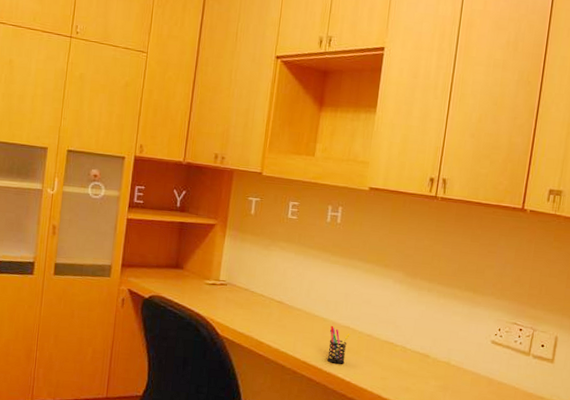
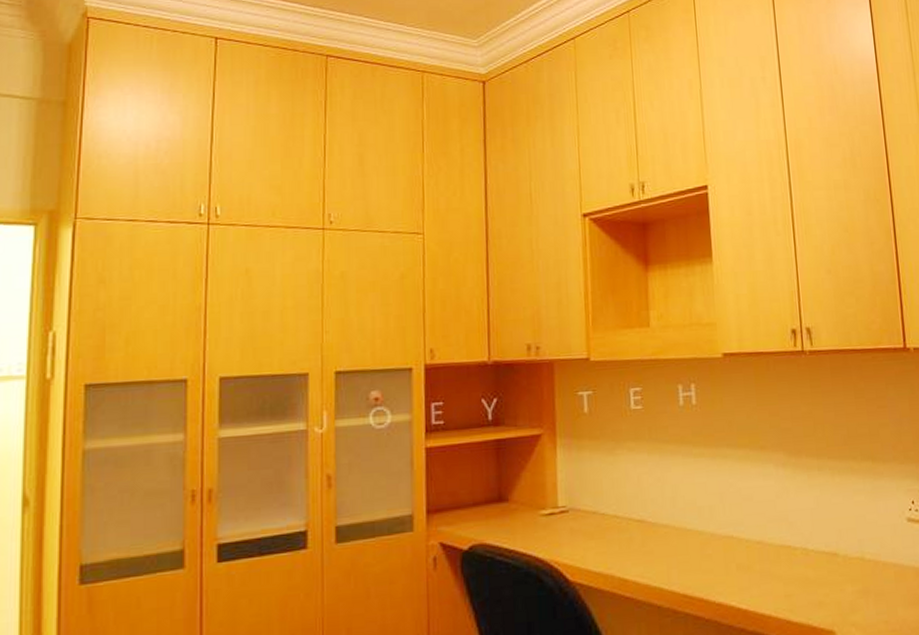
pen holder: present [327,325,350,364] -> none [709,538,736,589]

